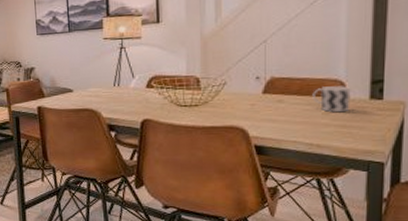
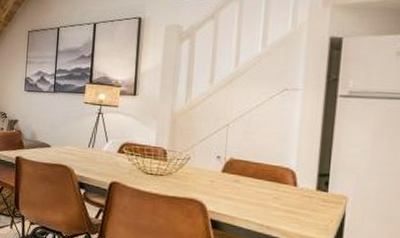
cup: present [312,86,351,112] -> none [266,173,300,198]

